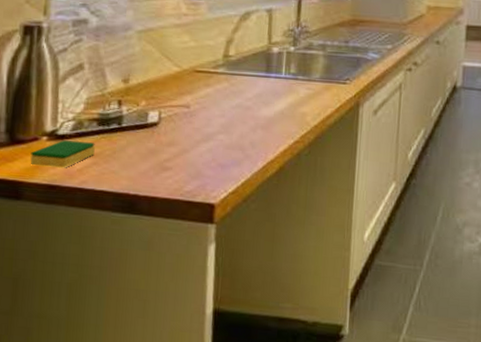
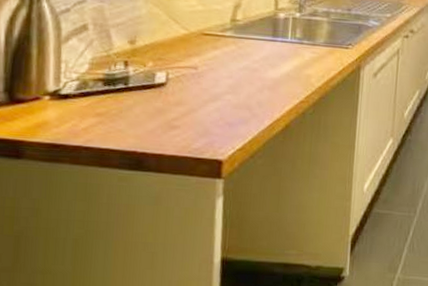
dish sponge: present [30,140,95,168] -> none [31,100,101,127]

